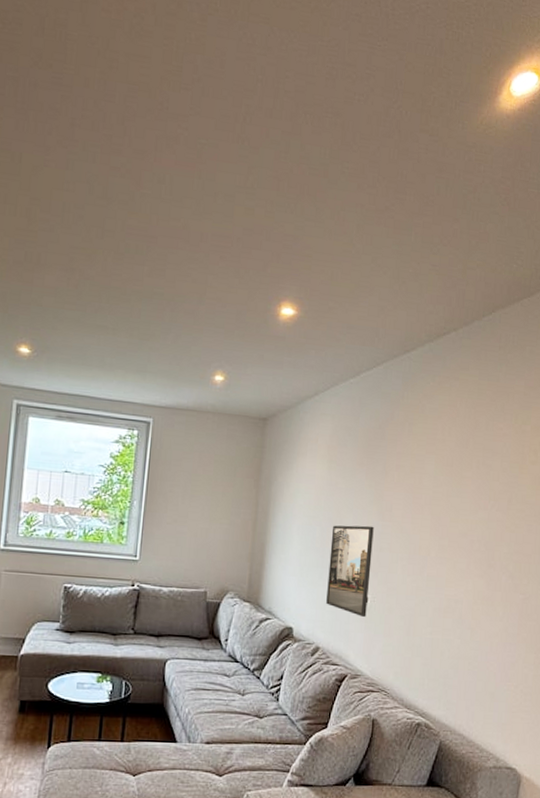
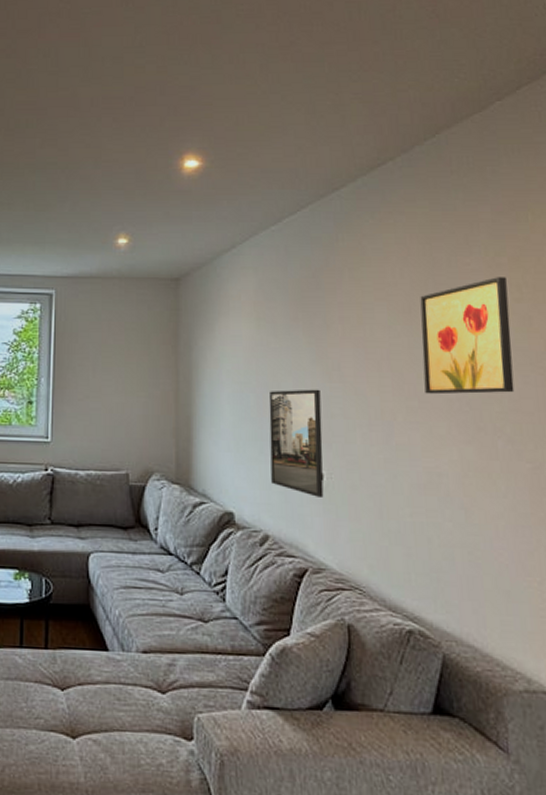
wall art: none [454,442,527,538] -> present [420,277,515,395]

